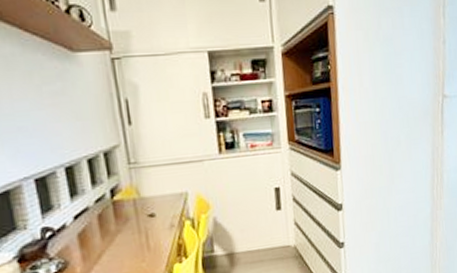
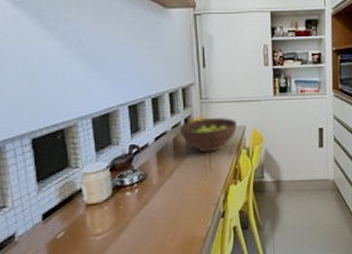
fruit bowl: none [105,184,177,229] -> present [180,118,237,153]

